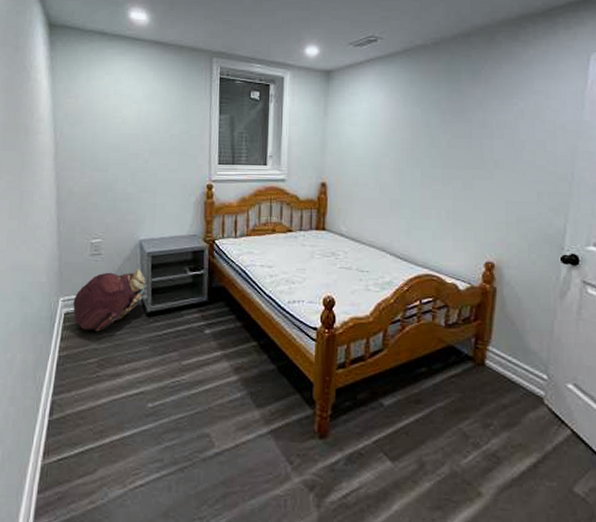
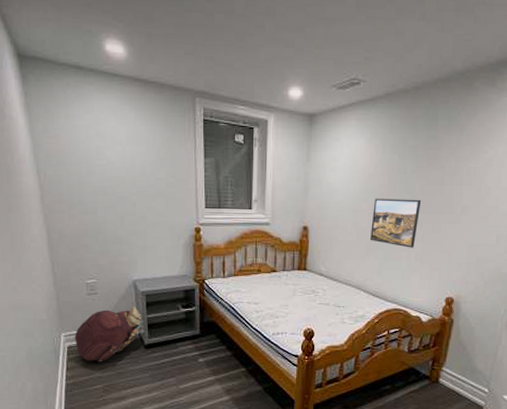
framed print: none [395,153,449,206] -> present [370,198,422,248]

